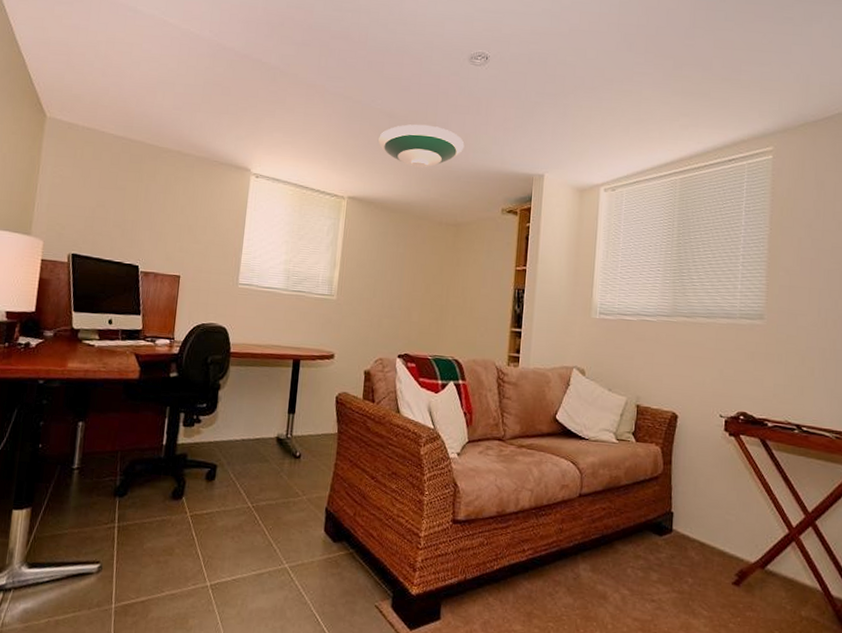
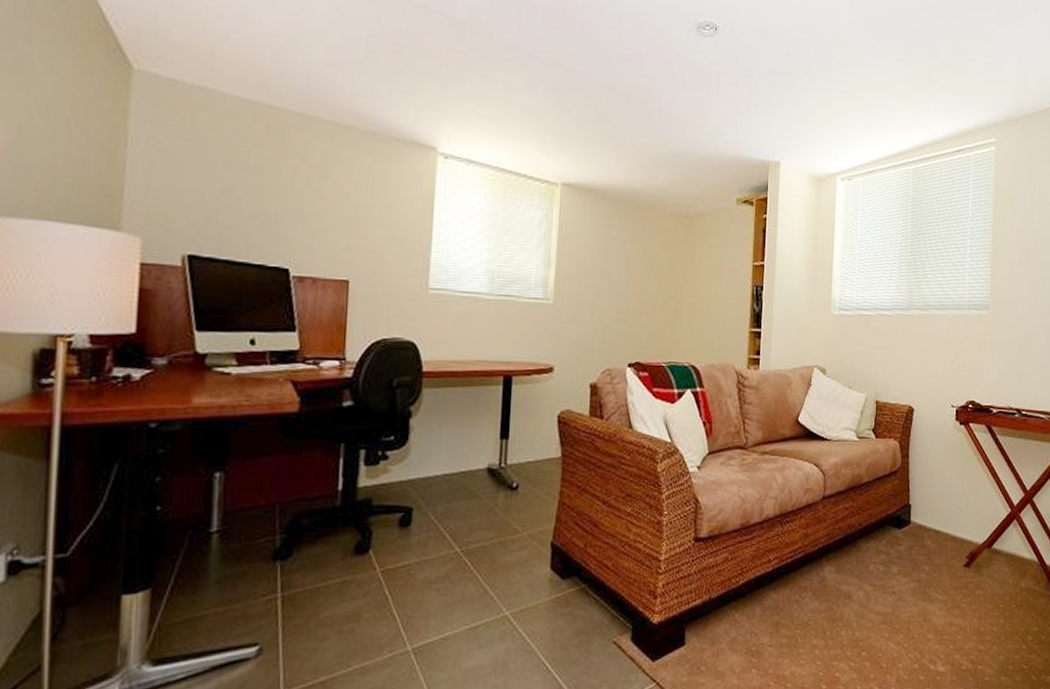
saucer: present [378,124,465,168] -> none [596,100,695,151]

